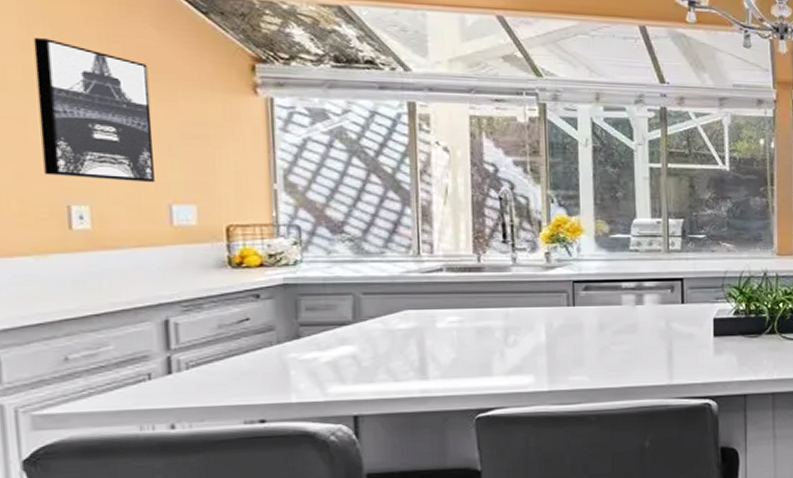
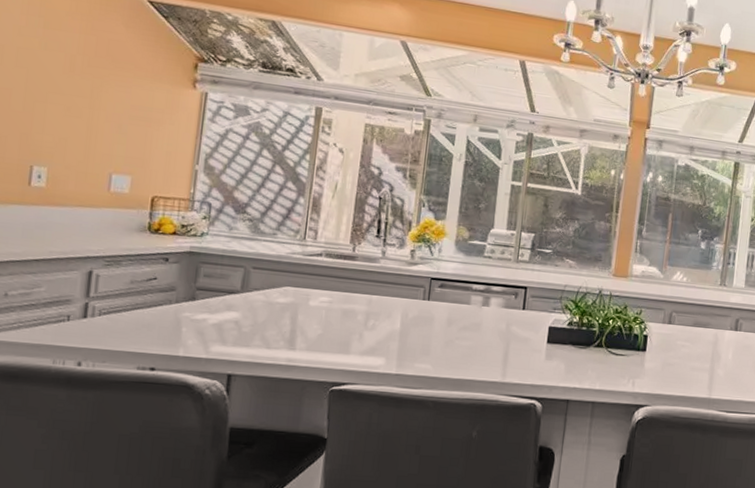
wall art: present [33,38,156,183] -> none [18,25,114,154]

